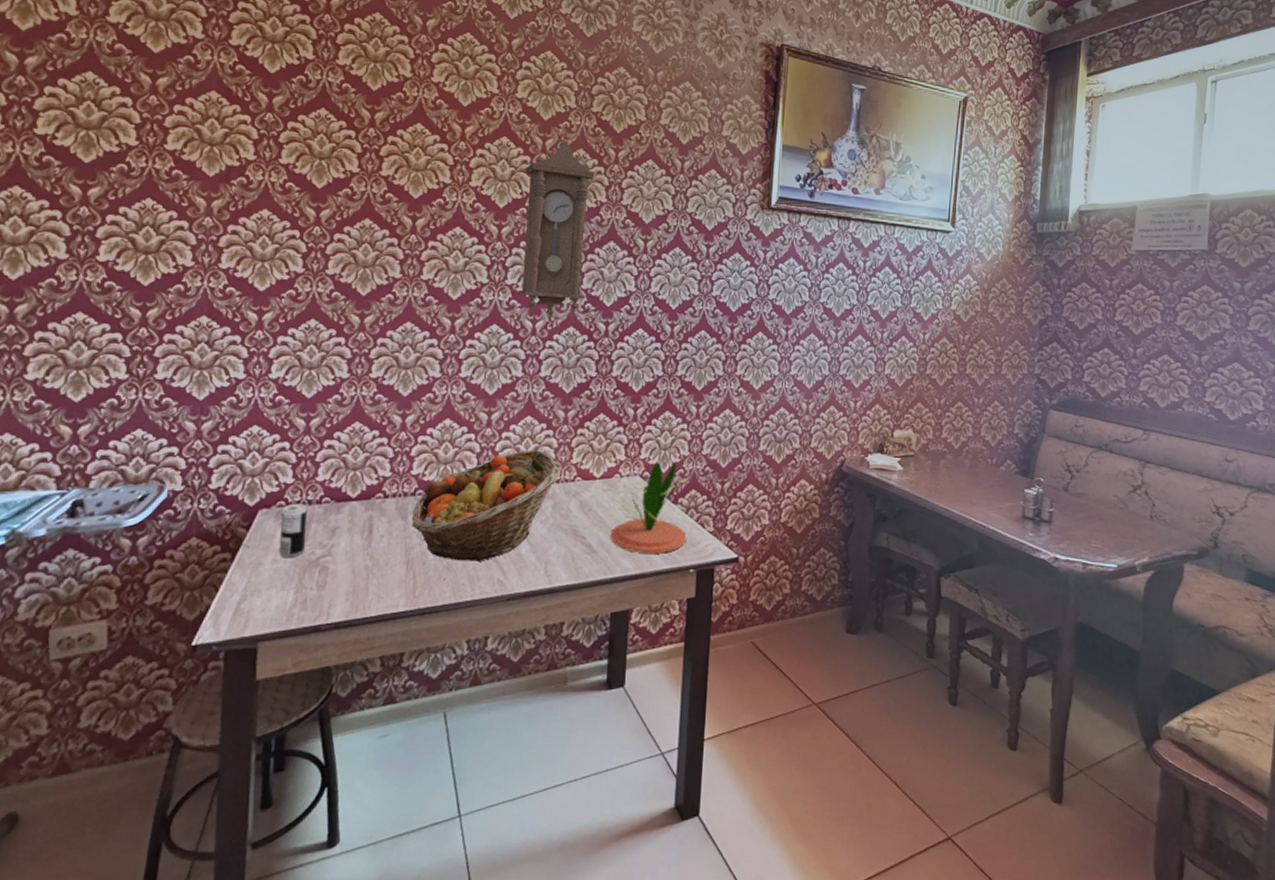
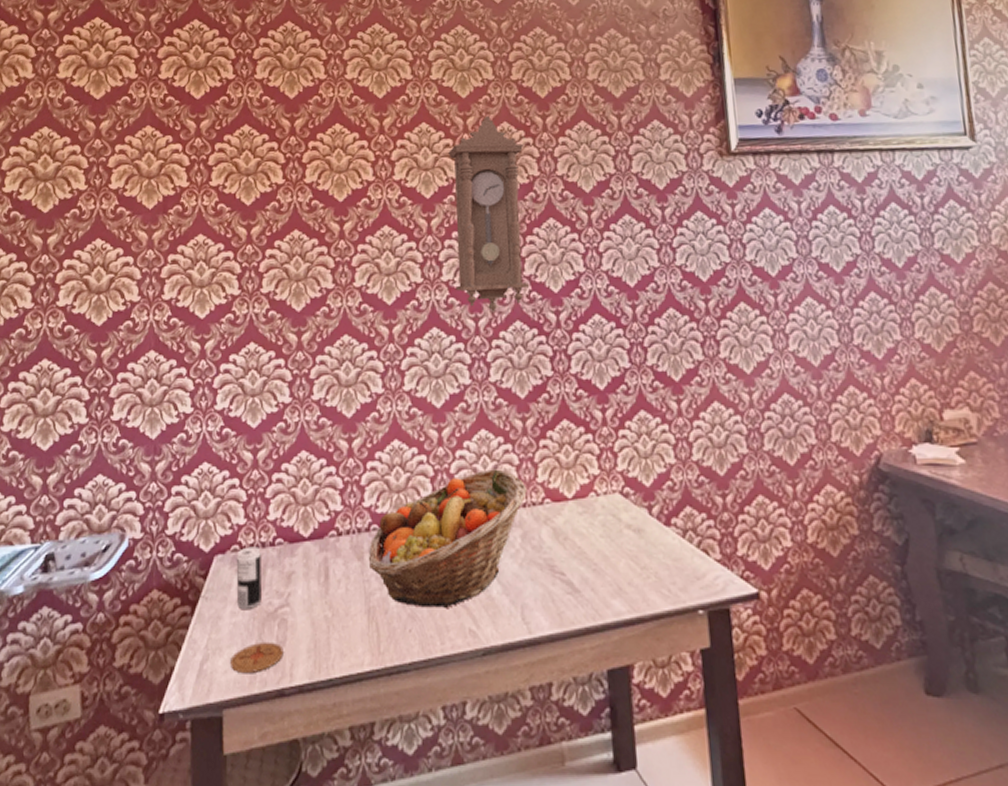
coaster: none [267,585,323,613] -> present [229,641,284,674]
plant: present [610,462,687,554] -> none [593,473,688,591]

